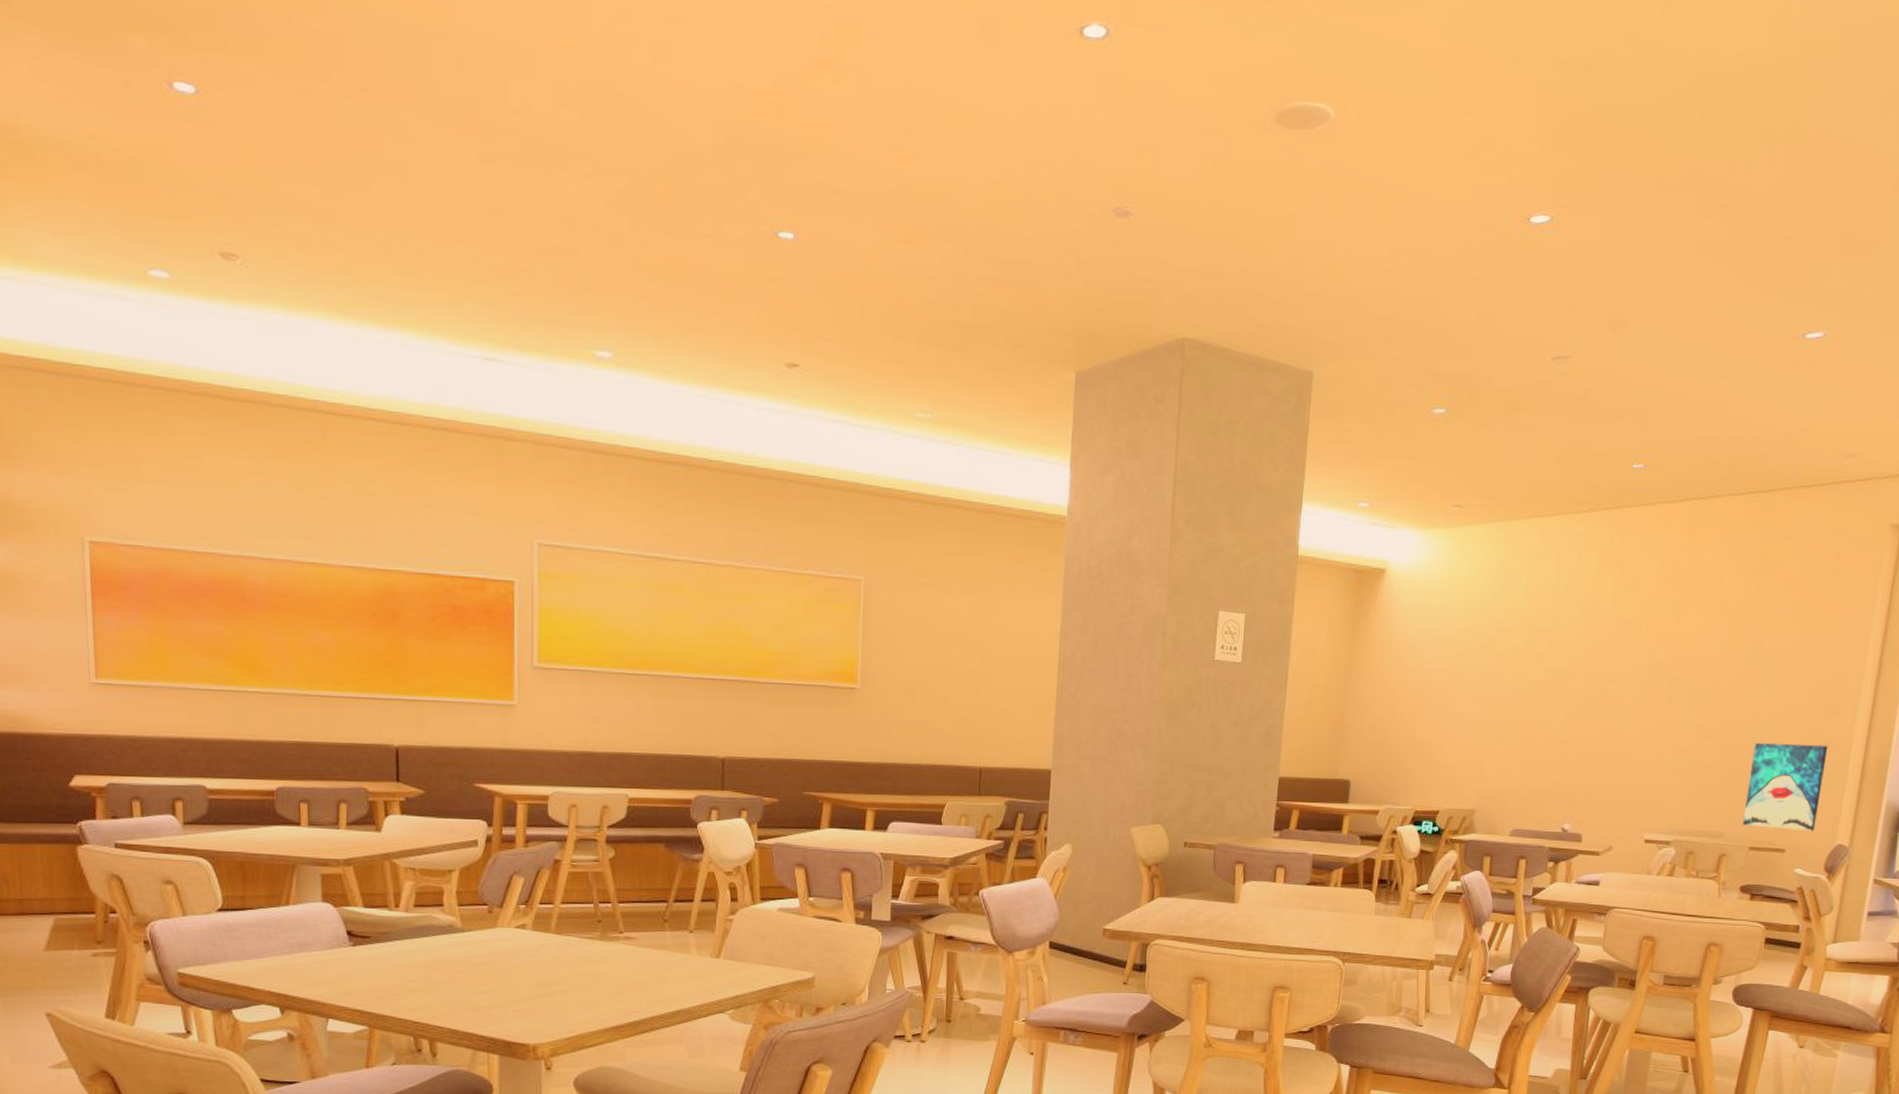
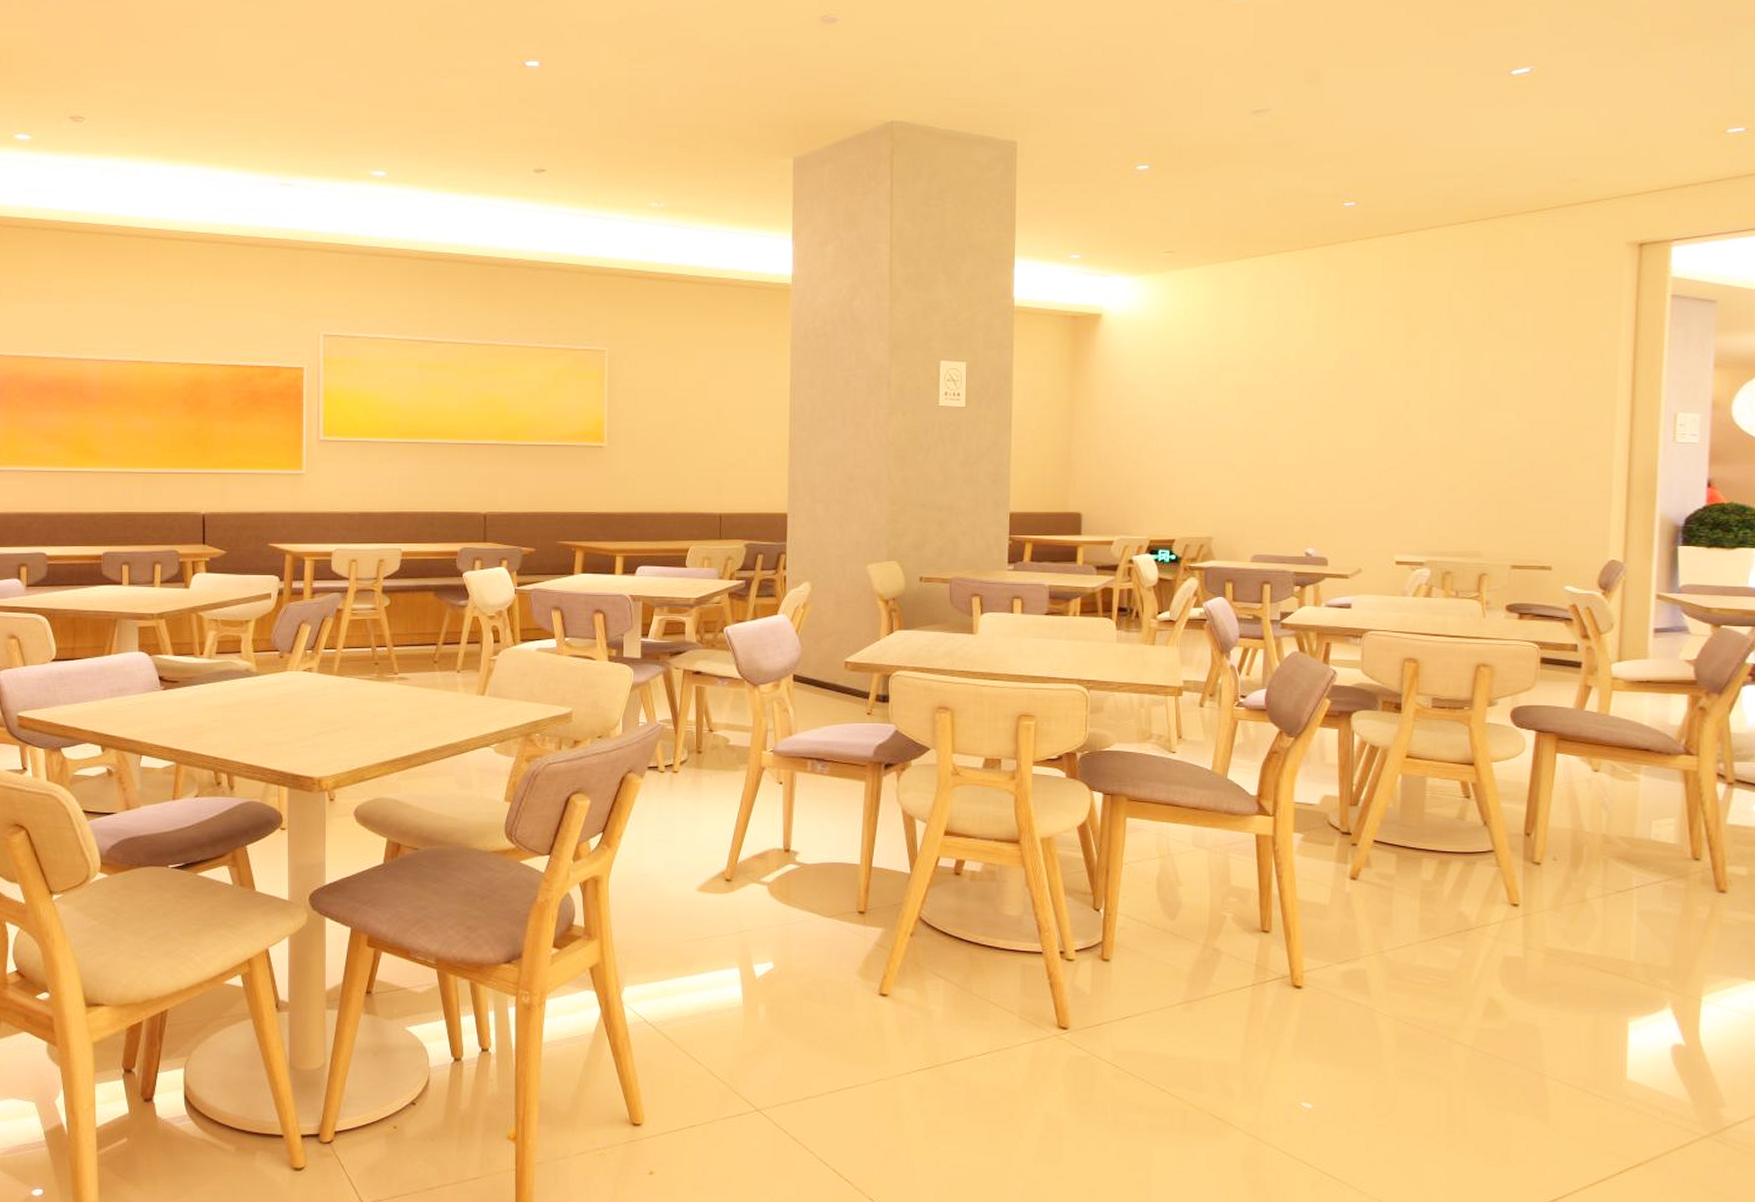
wall art: present [1742,743,1828,832] -> none [1500,461,1587,548]

